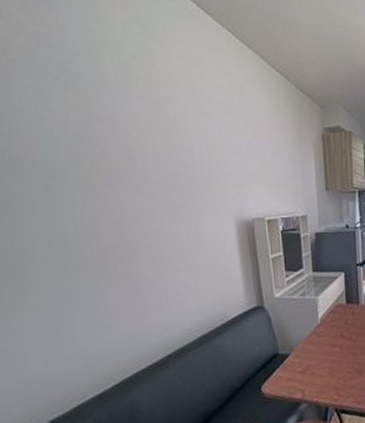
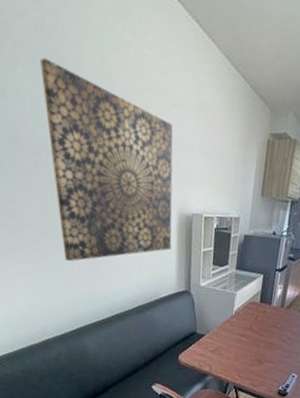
wall art: none [47,72,233,297] -> present [40,58,173,261]

